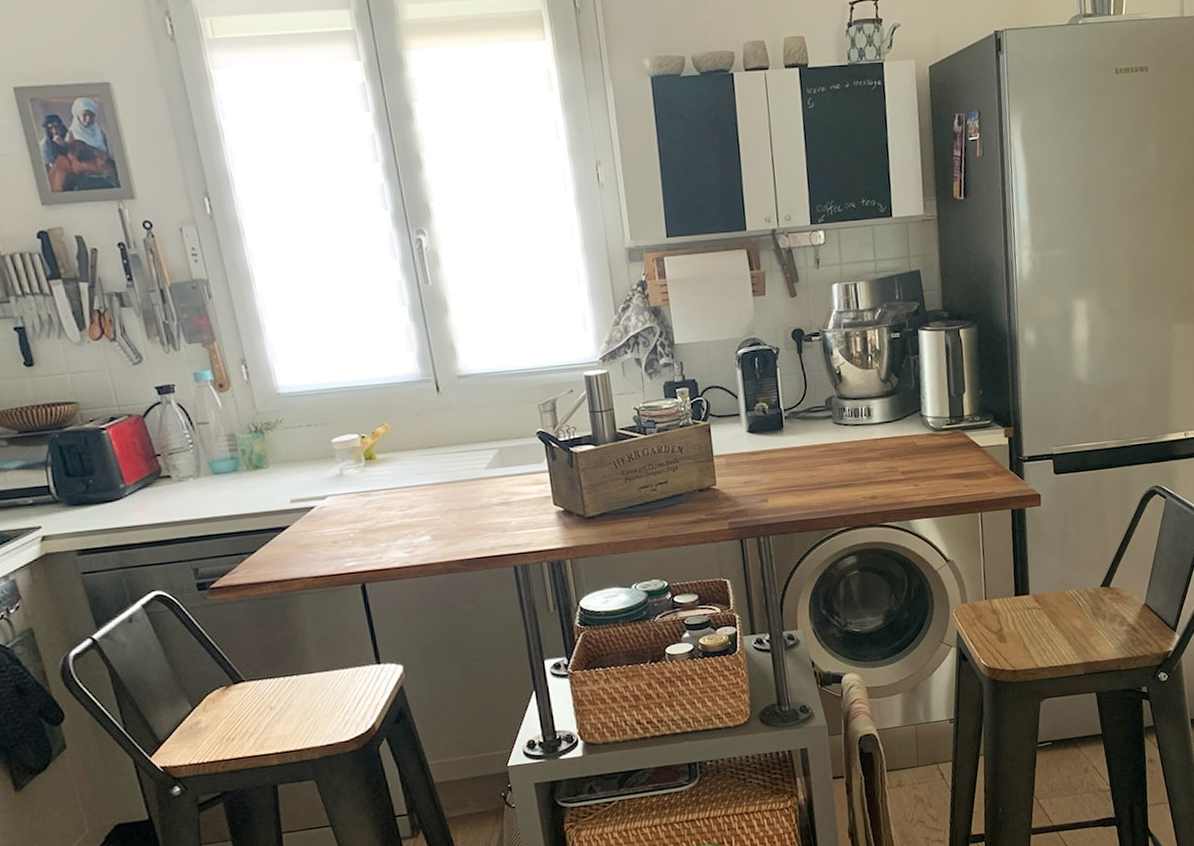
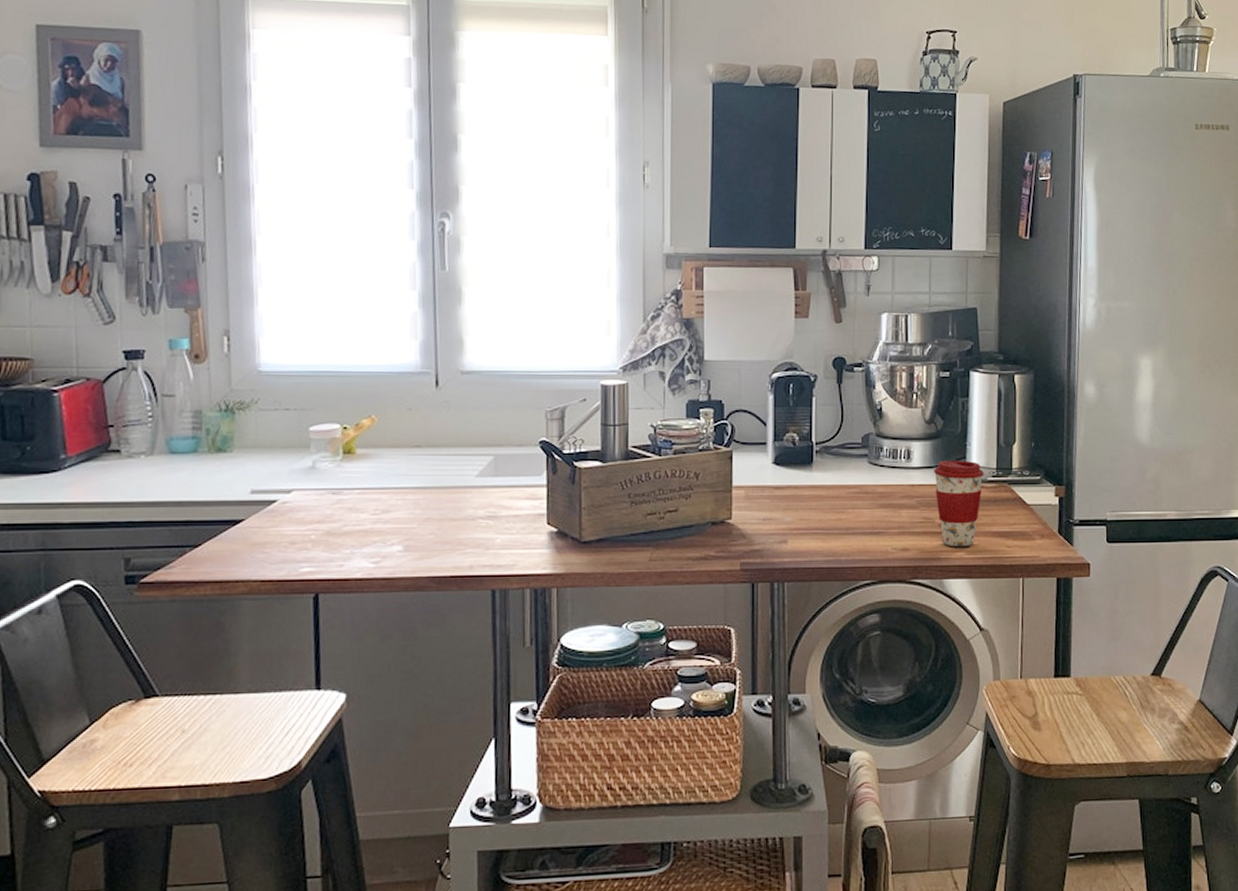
coffee cup: none [893,412,939,491] -> present [934,460,984,547]

